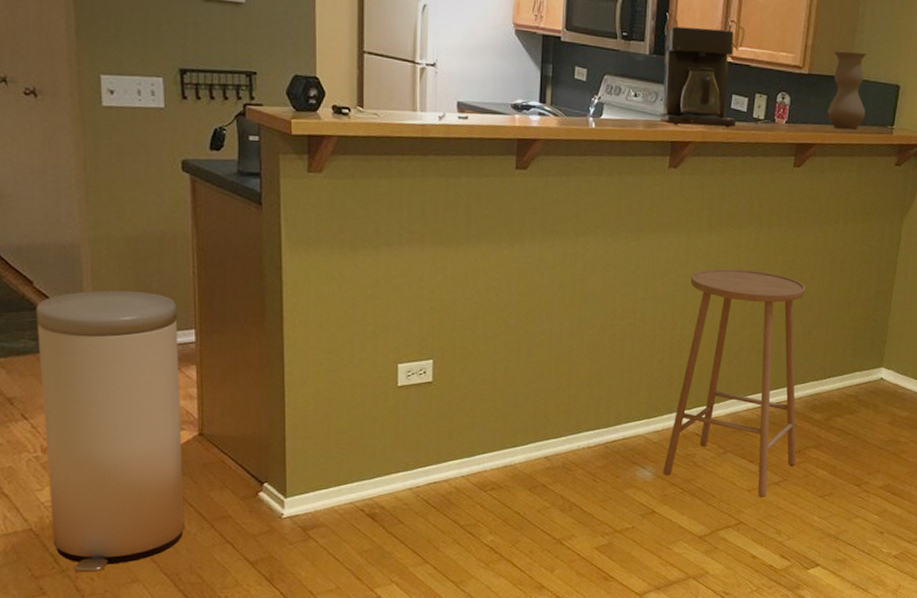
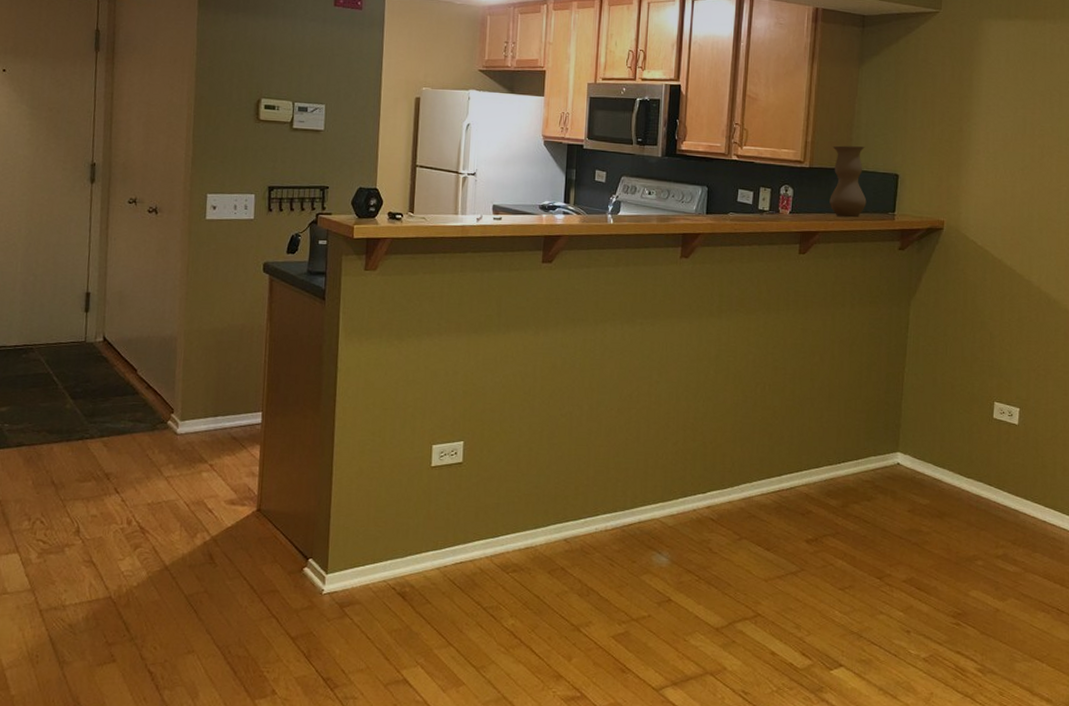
pedal bin: present [36,290,186,573] -> none [126,376,249,642]
coffee maker: present [659,26,736,128] -> none [671,131,742,220]
stool: present [662,268,806,498] -> none [678,352,816,588]

